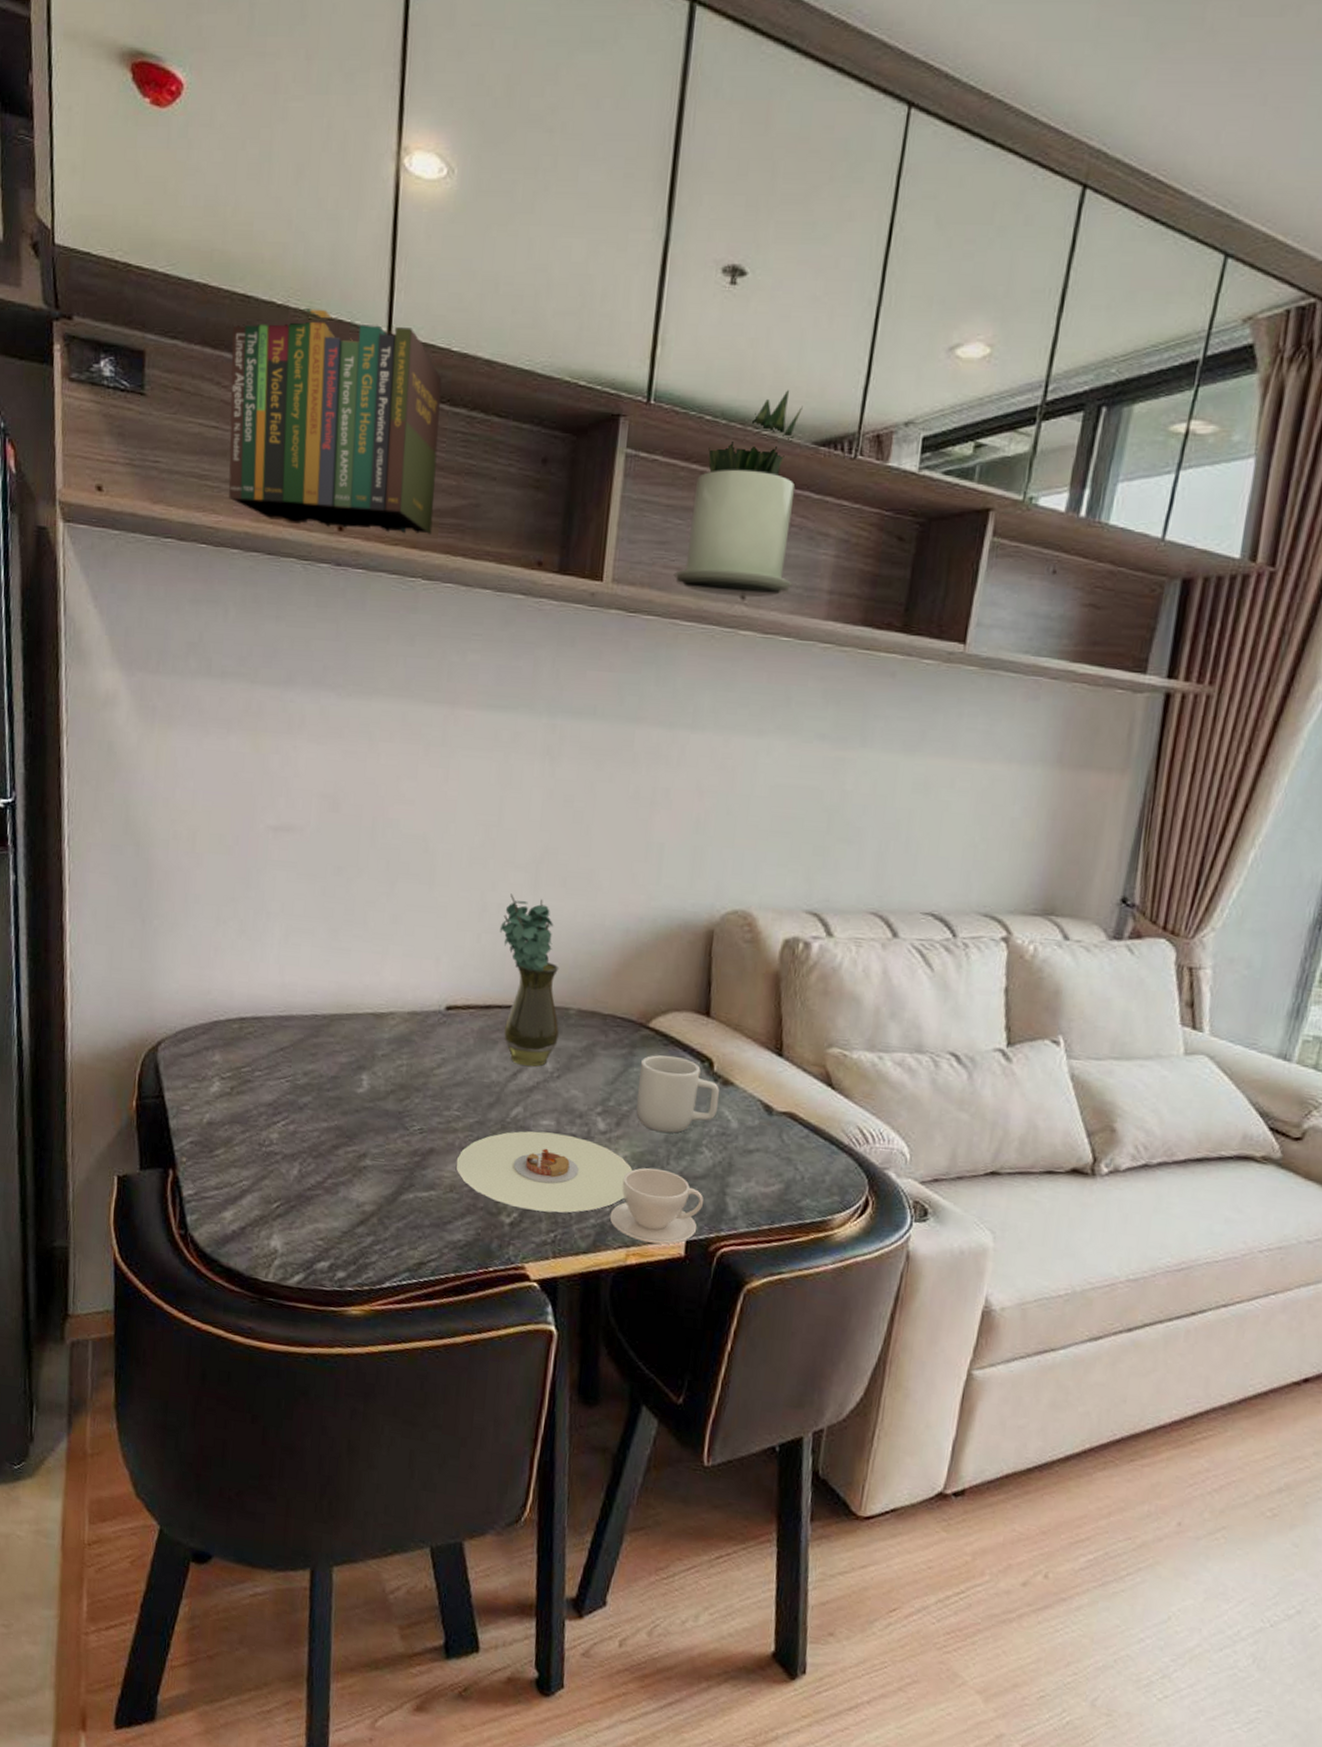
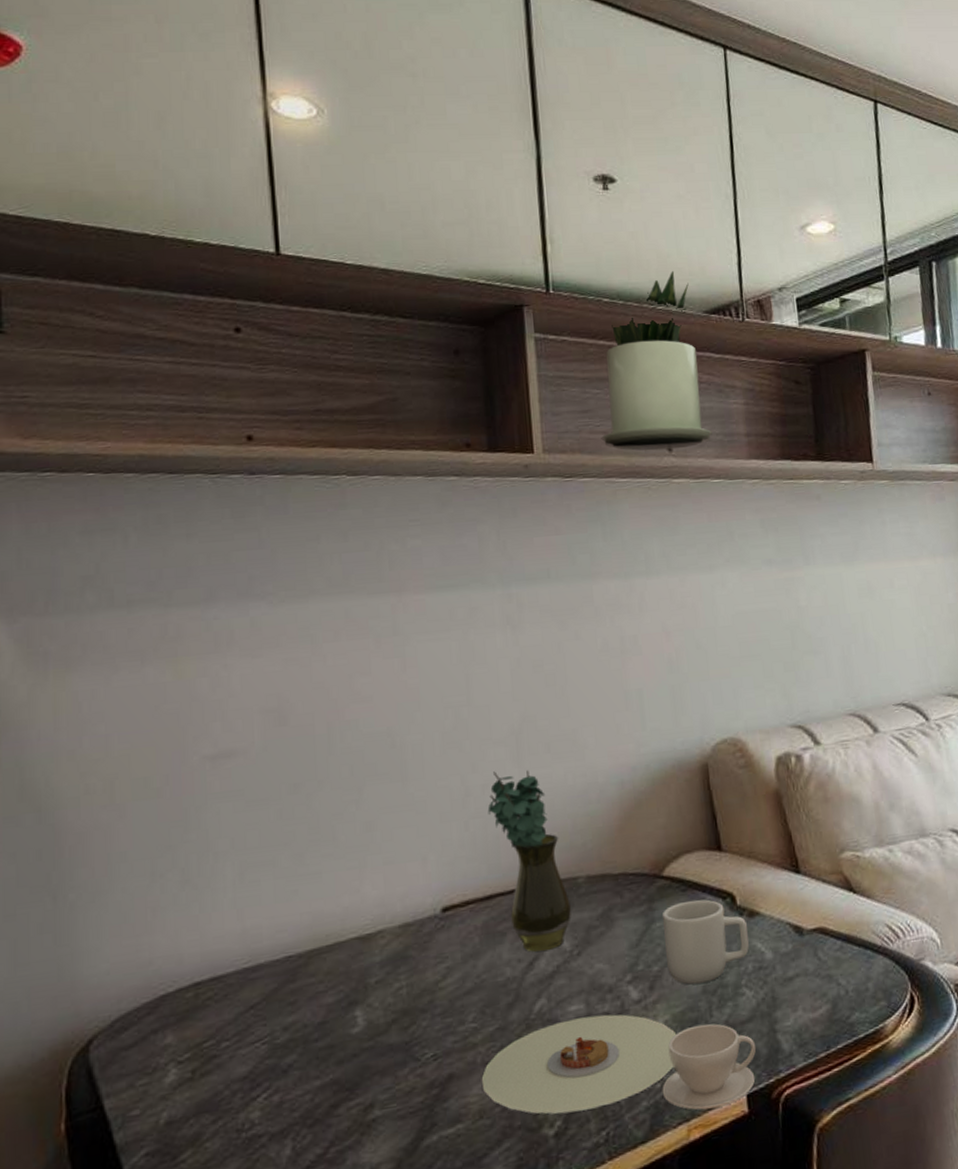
books: present [228,308,443,536] -> none [102,237,350,441]

